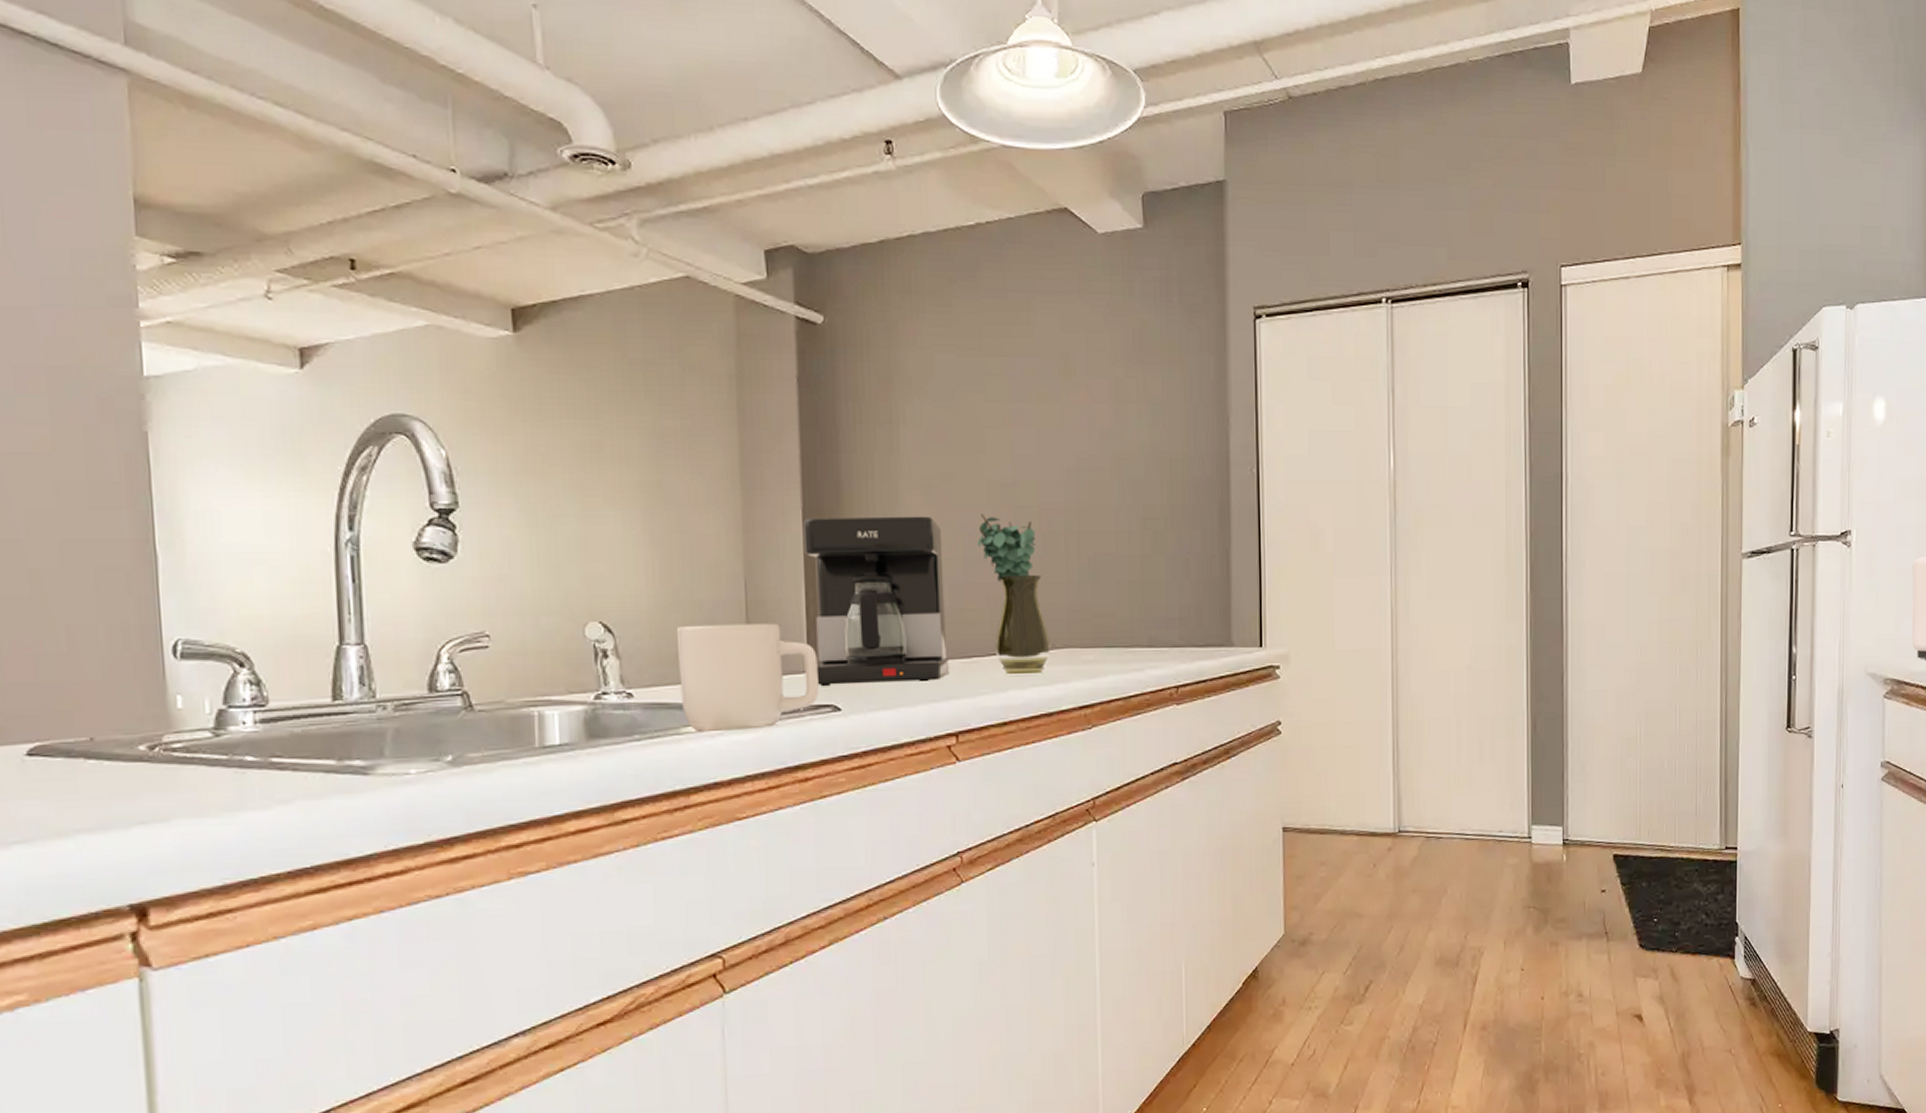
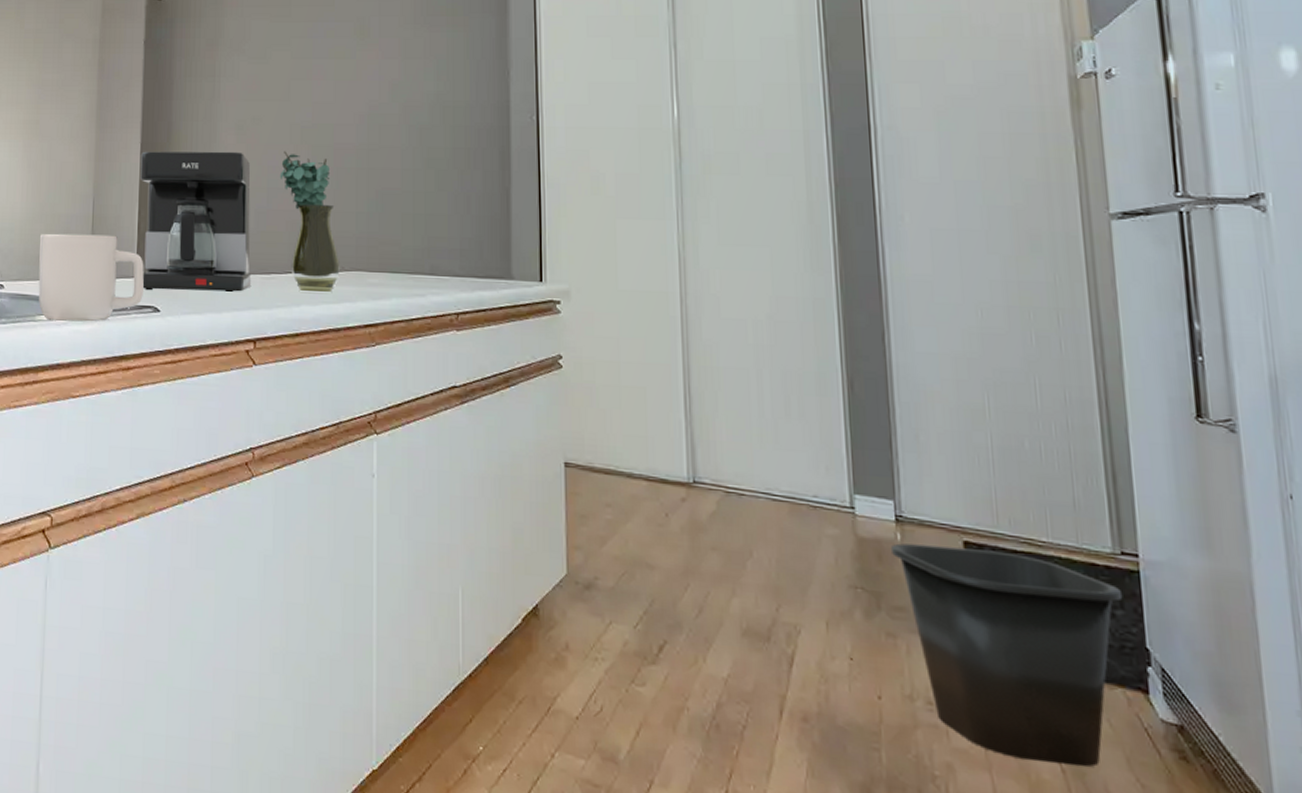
waste bin: none [1559,859,1724,1028] -> present [891,543,1123,767]

